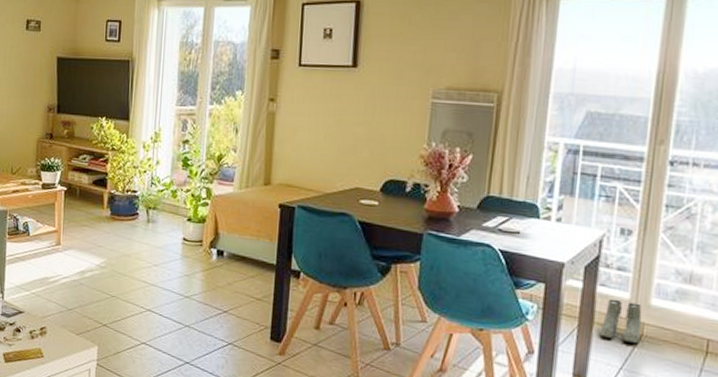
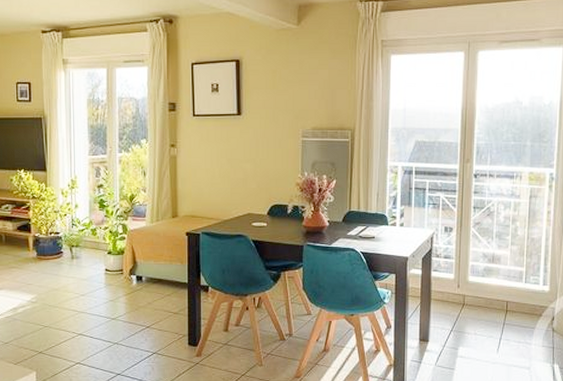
boots: present [599,298,642,344] -> none [435,280,463,311]

